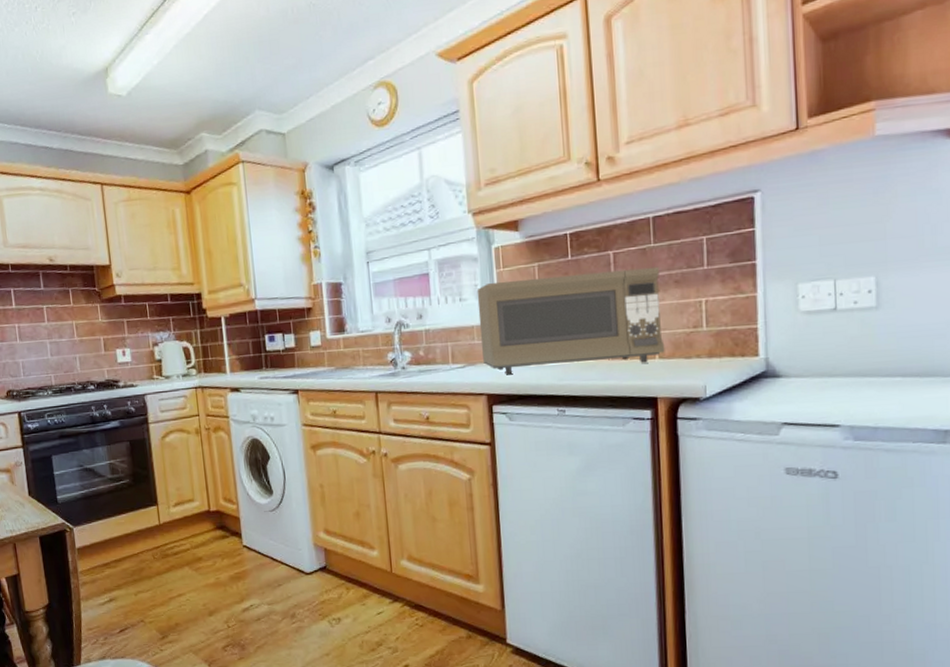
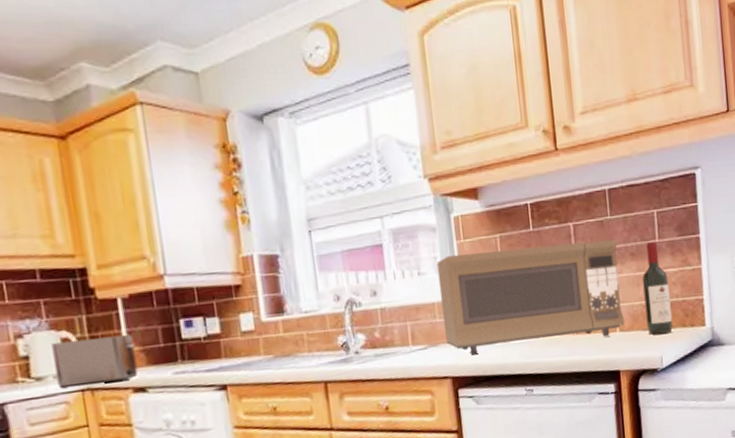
toaster: none [176,346,234,386] -> present [51,335,138,389]
wine bottle: none [686,269,719,364] -> present [642,242,673,335]

